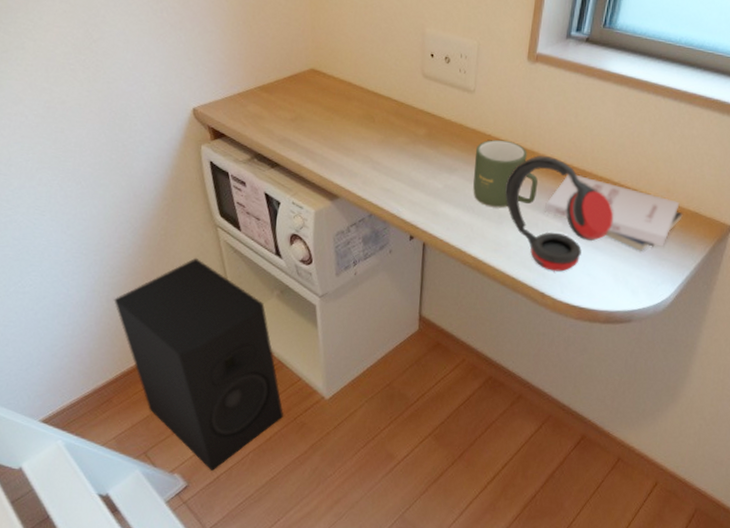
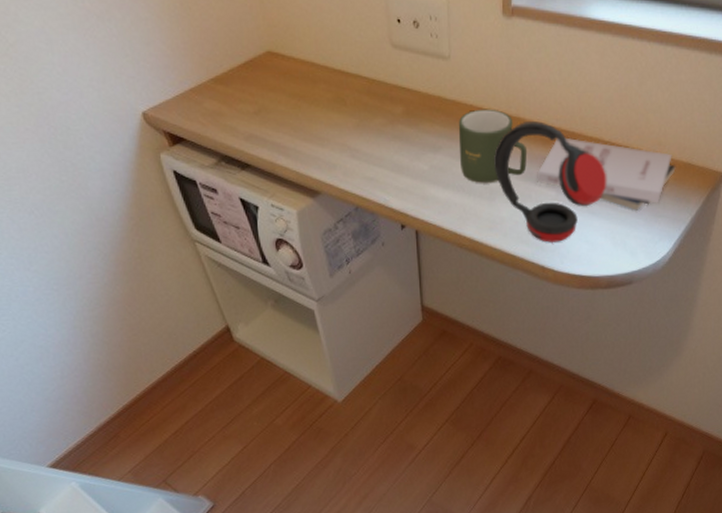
speaker: present [114,257,284,471] -> none [98,277,298,487]

